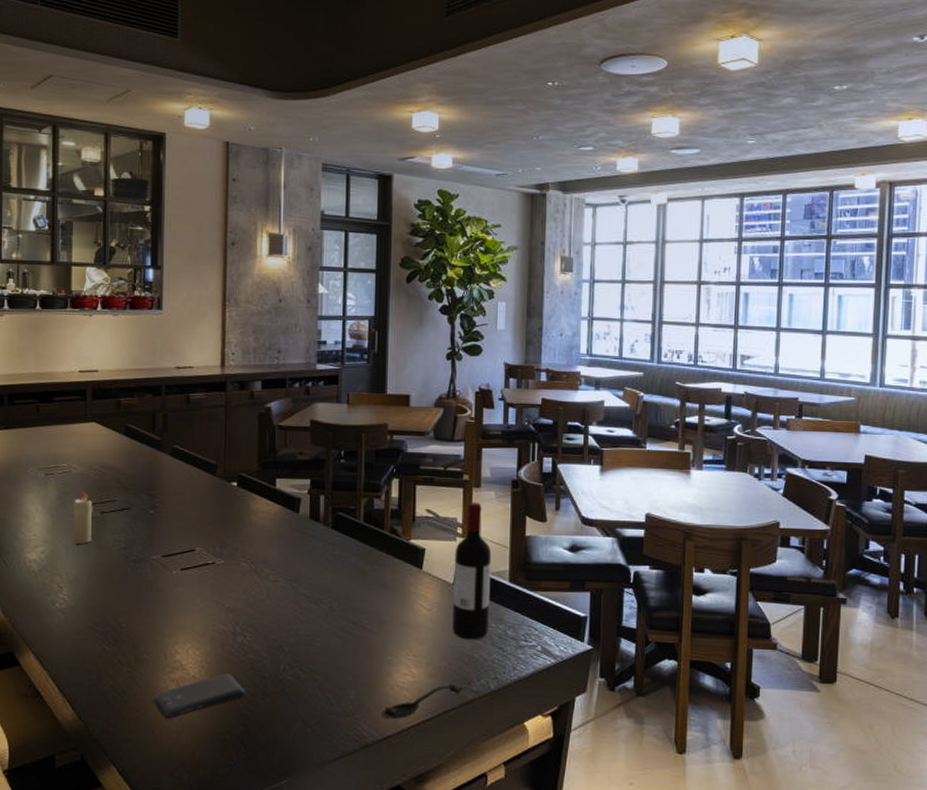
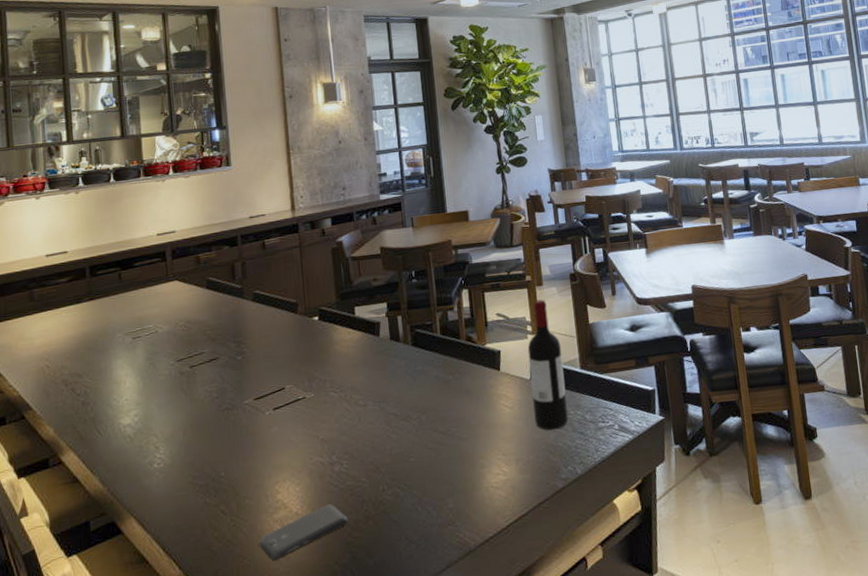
candle: present [73,492,93,544] -> none [163,349,183,401]
spoon: present [381,683,467,720] -> none [480,474,556,522]

